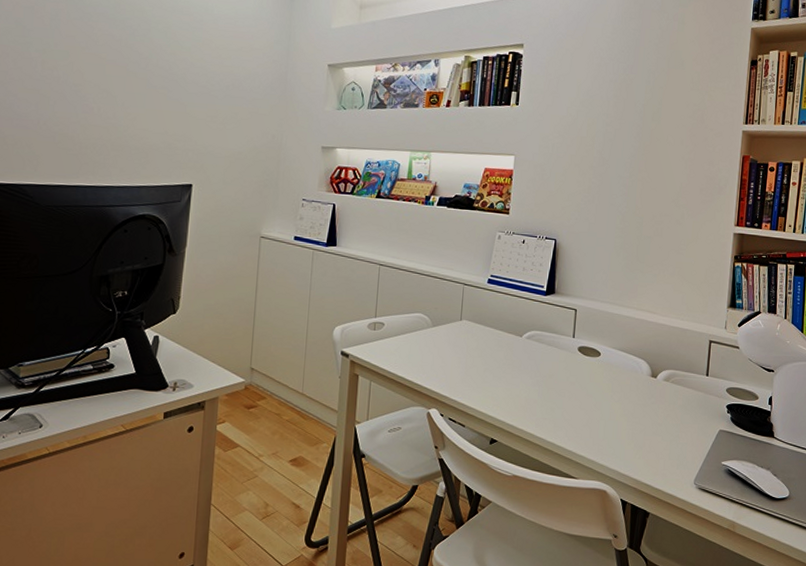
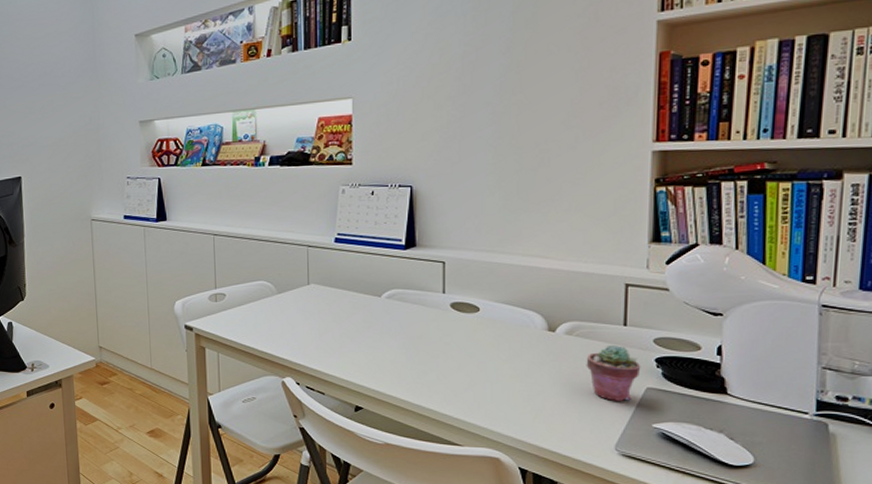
potted succulent: none [677,392,717,442] -> present [586,346,641,402]

